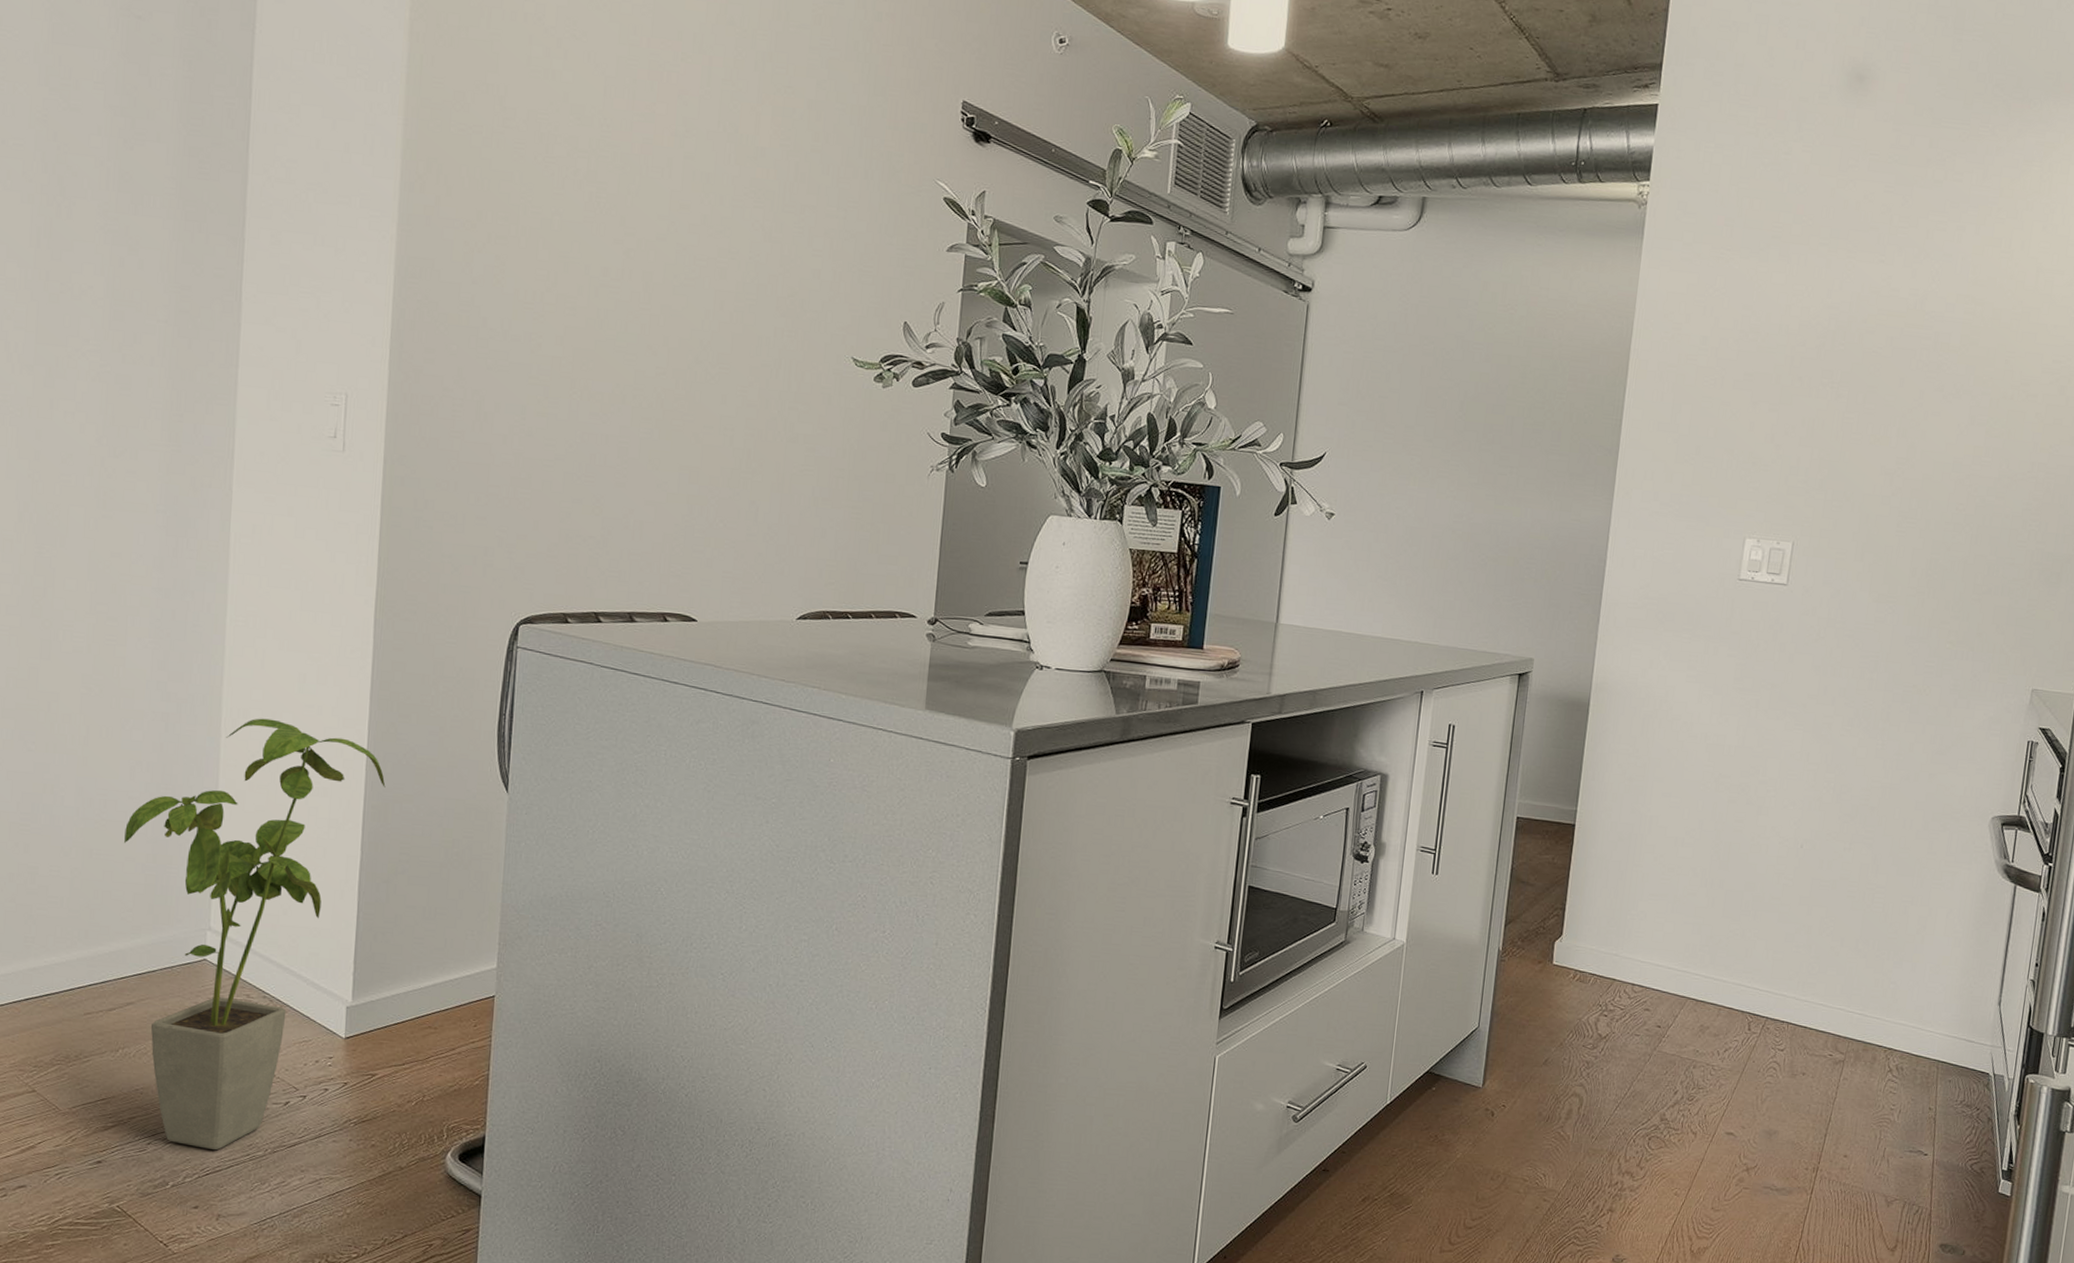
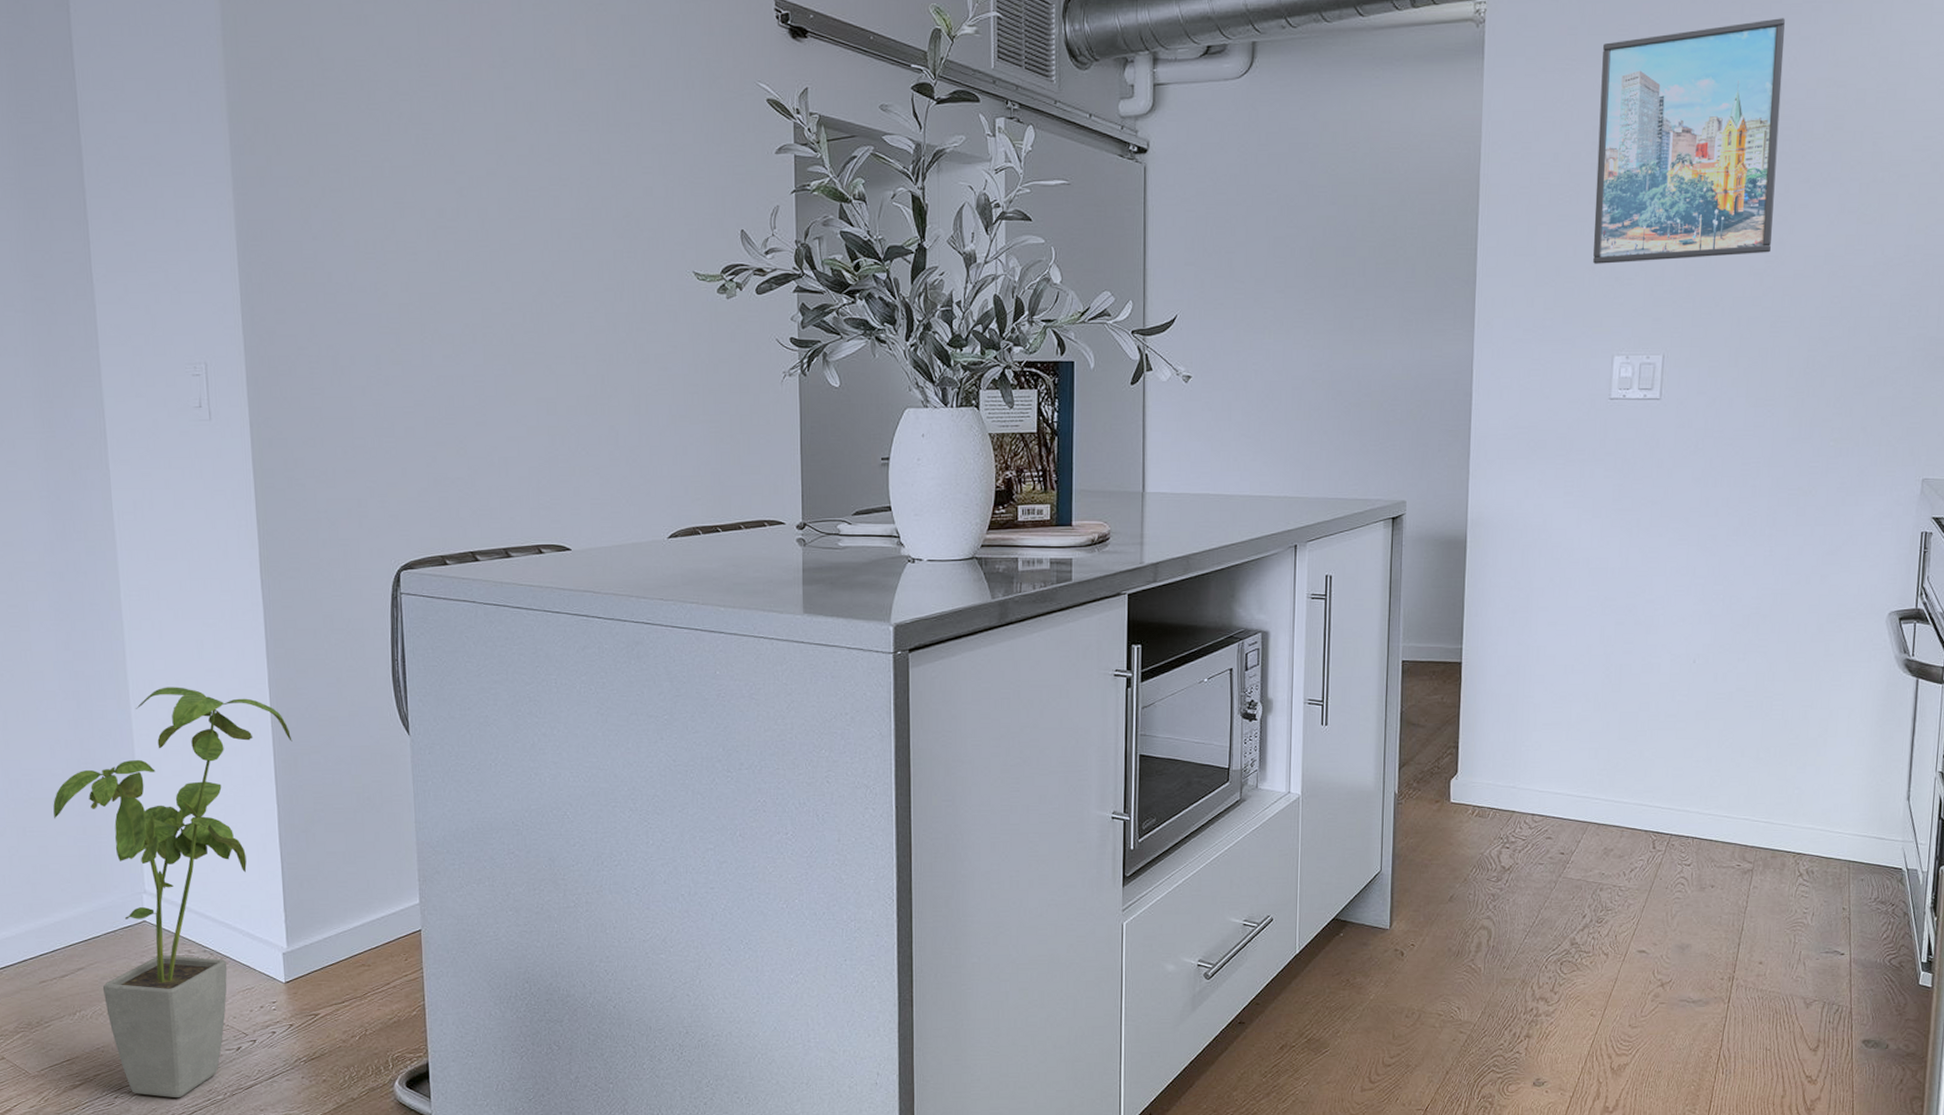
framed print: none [1732,232,1930,455] -> present [1593,18,1785,264]

